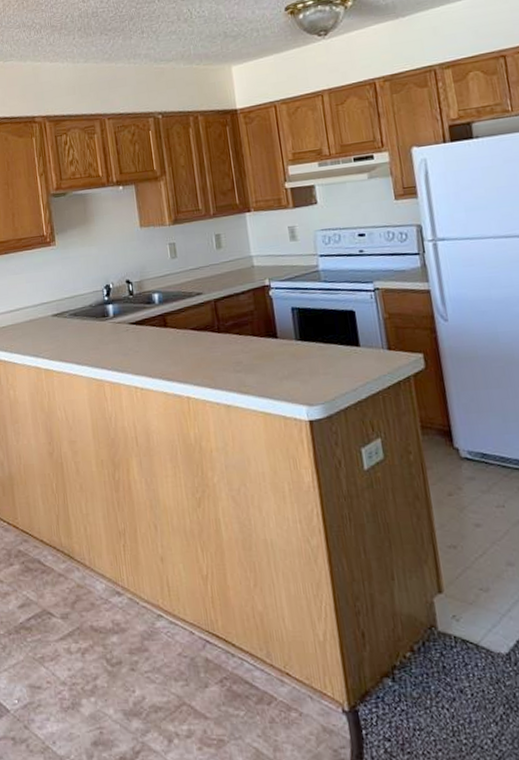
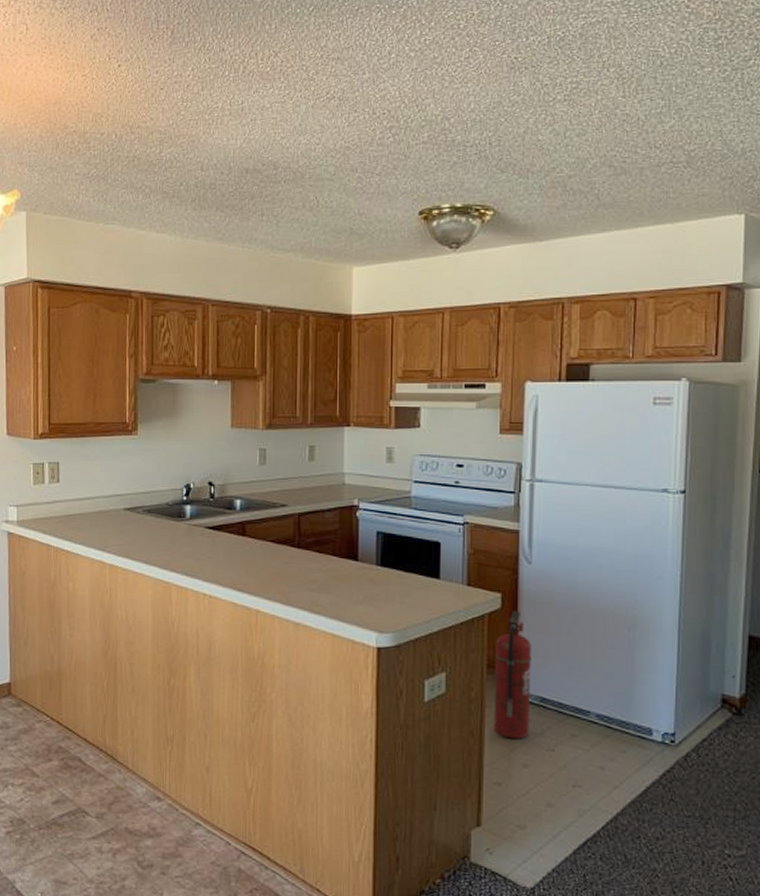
fire extinguisher: none [425,369,476,499] -> present [494,611,532,739]

